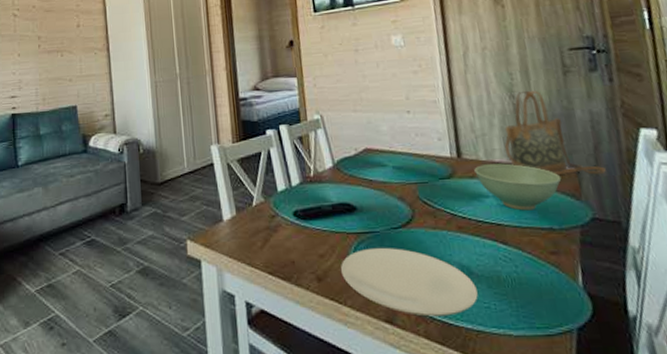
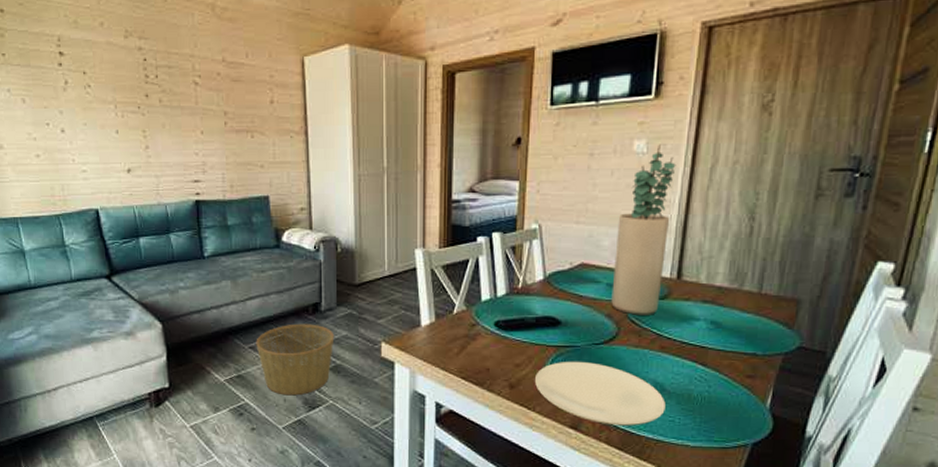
basket: none [66,225,141,304] -> present [256,323,335,396]
vase: none [391,38,447,196] -> present [611,144,676,315]
bowl: present [474,163,562,211] -> none [691,288,780,336]
handbag: present [504,90,606,176] -> none [728,213,828,306]

